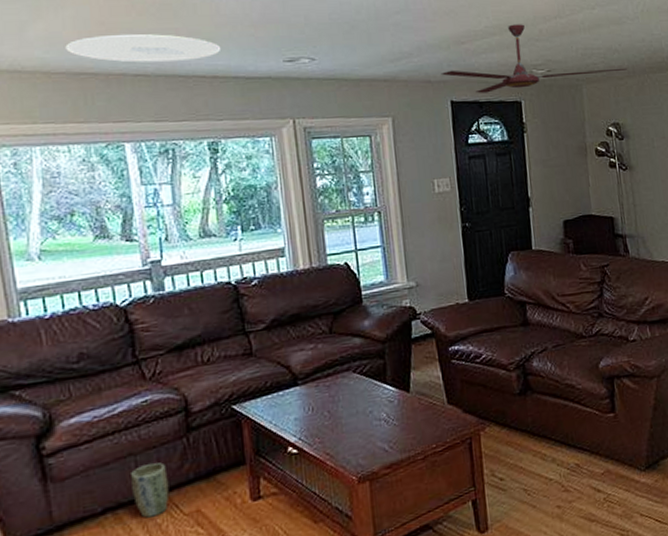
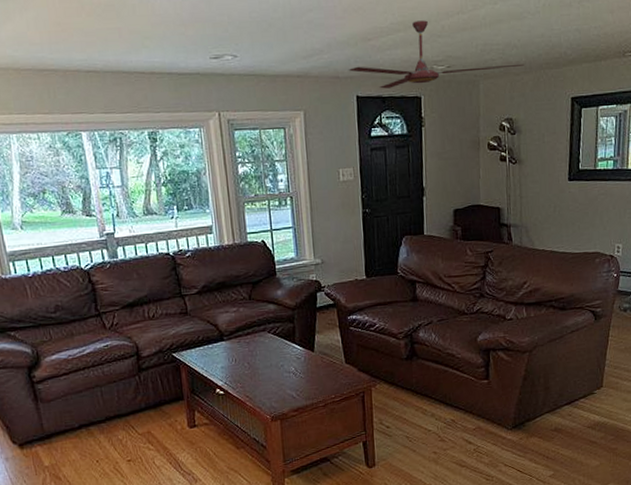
ceiling light: present [65,34,222,63] -> none [30,33,157,60]
plant pot: present [131,462,170,518] -> none [98,394,127,434]

